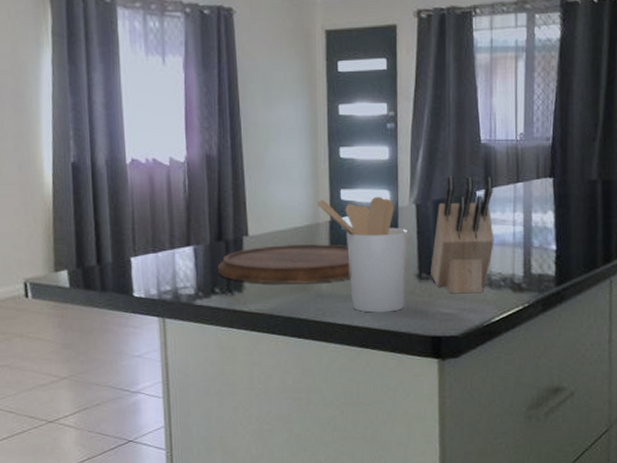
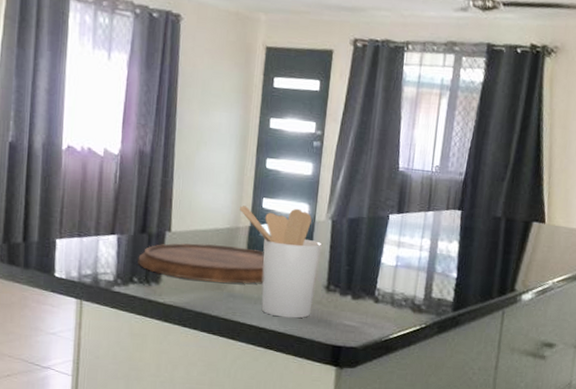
knife block: present [431,176,494,294] -> none [338,197,407,310]

